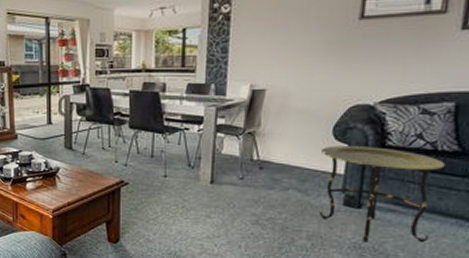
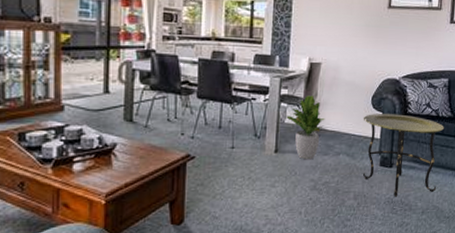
potted plant: none [223,125,270,193] -> present [286,95,325,160]

